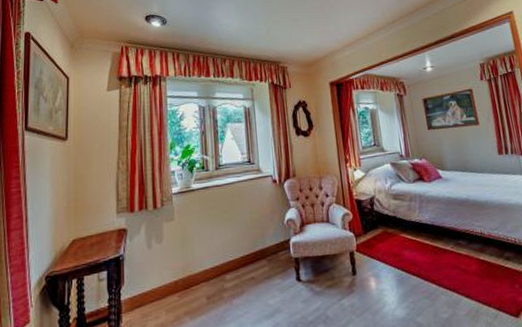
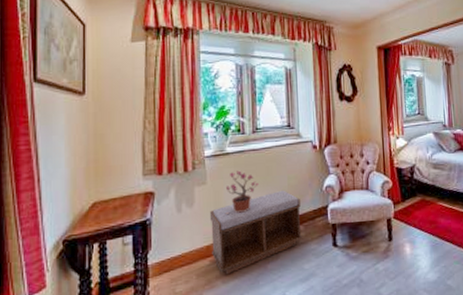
bench: none [177,224,266,311] -> present [209,190,302,275]
potted plant: none [191,206,223,249] -> present [224,170,259,214]

